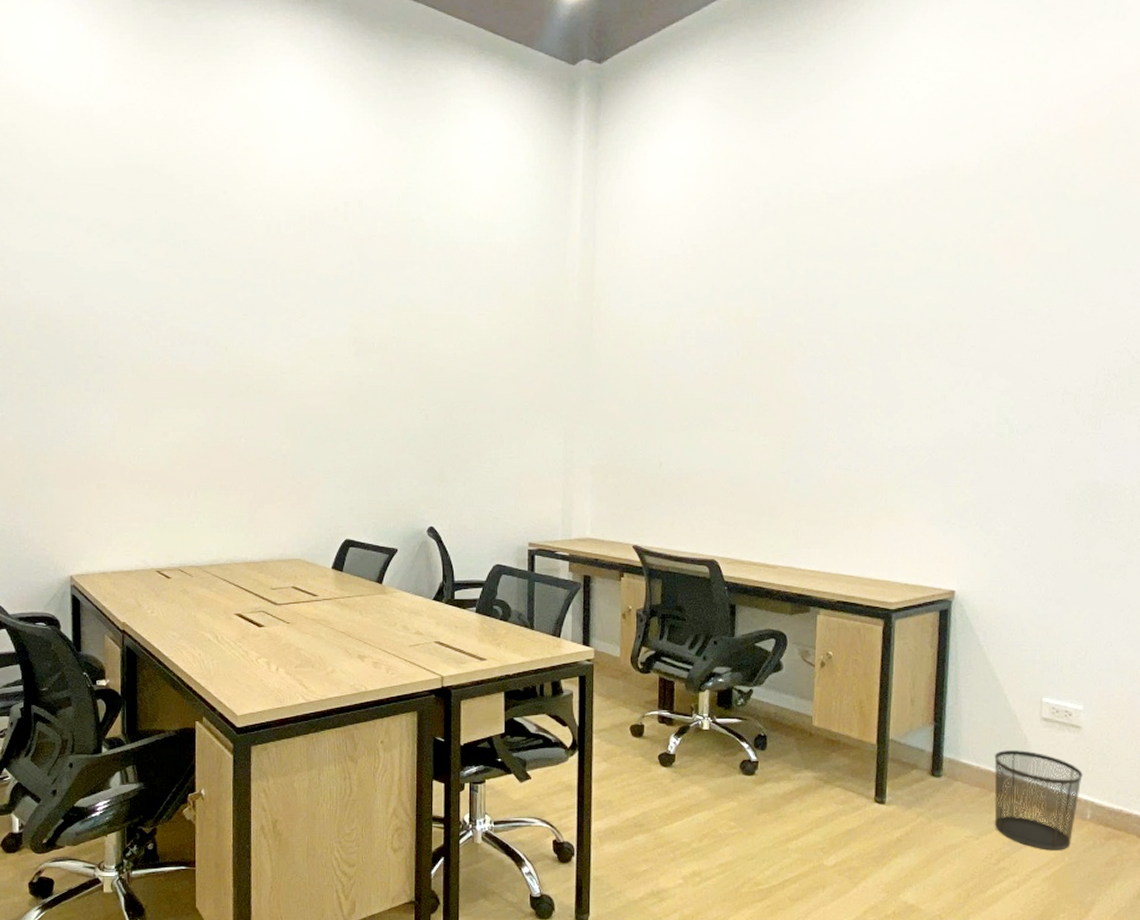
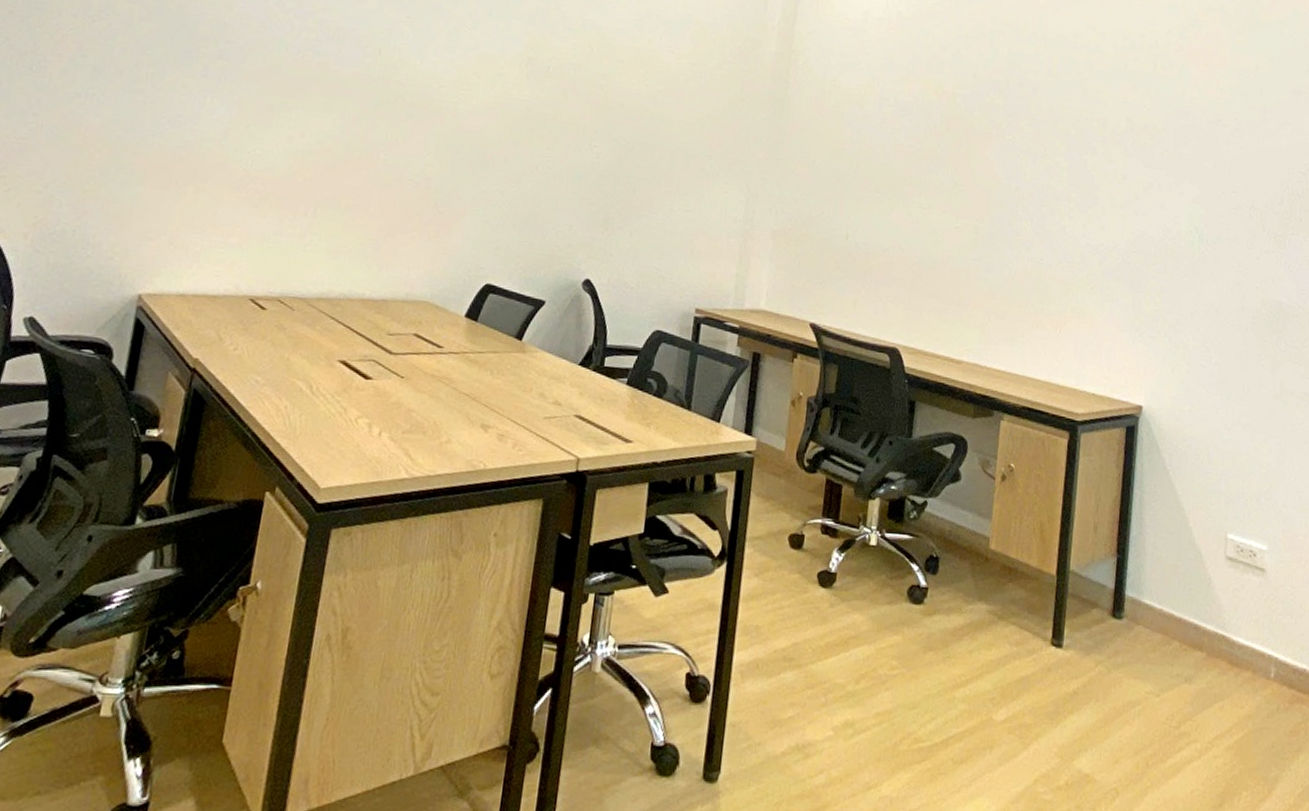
waste bin: present [994,750,1083,850] -> none [1177,591,1267,714]

